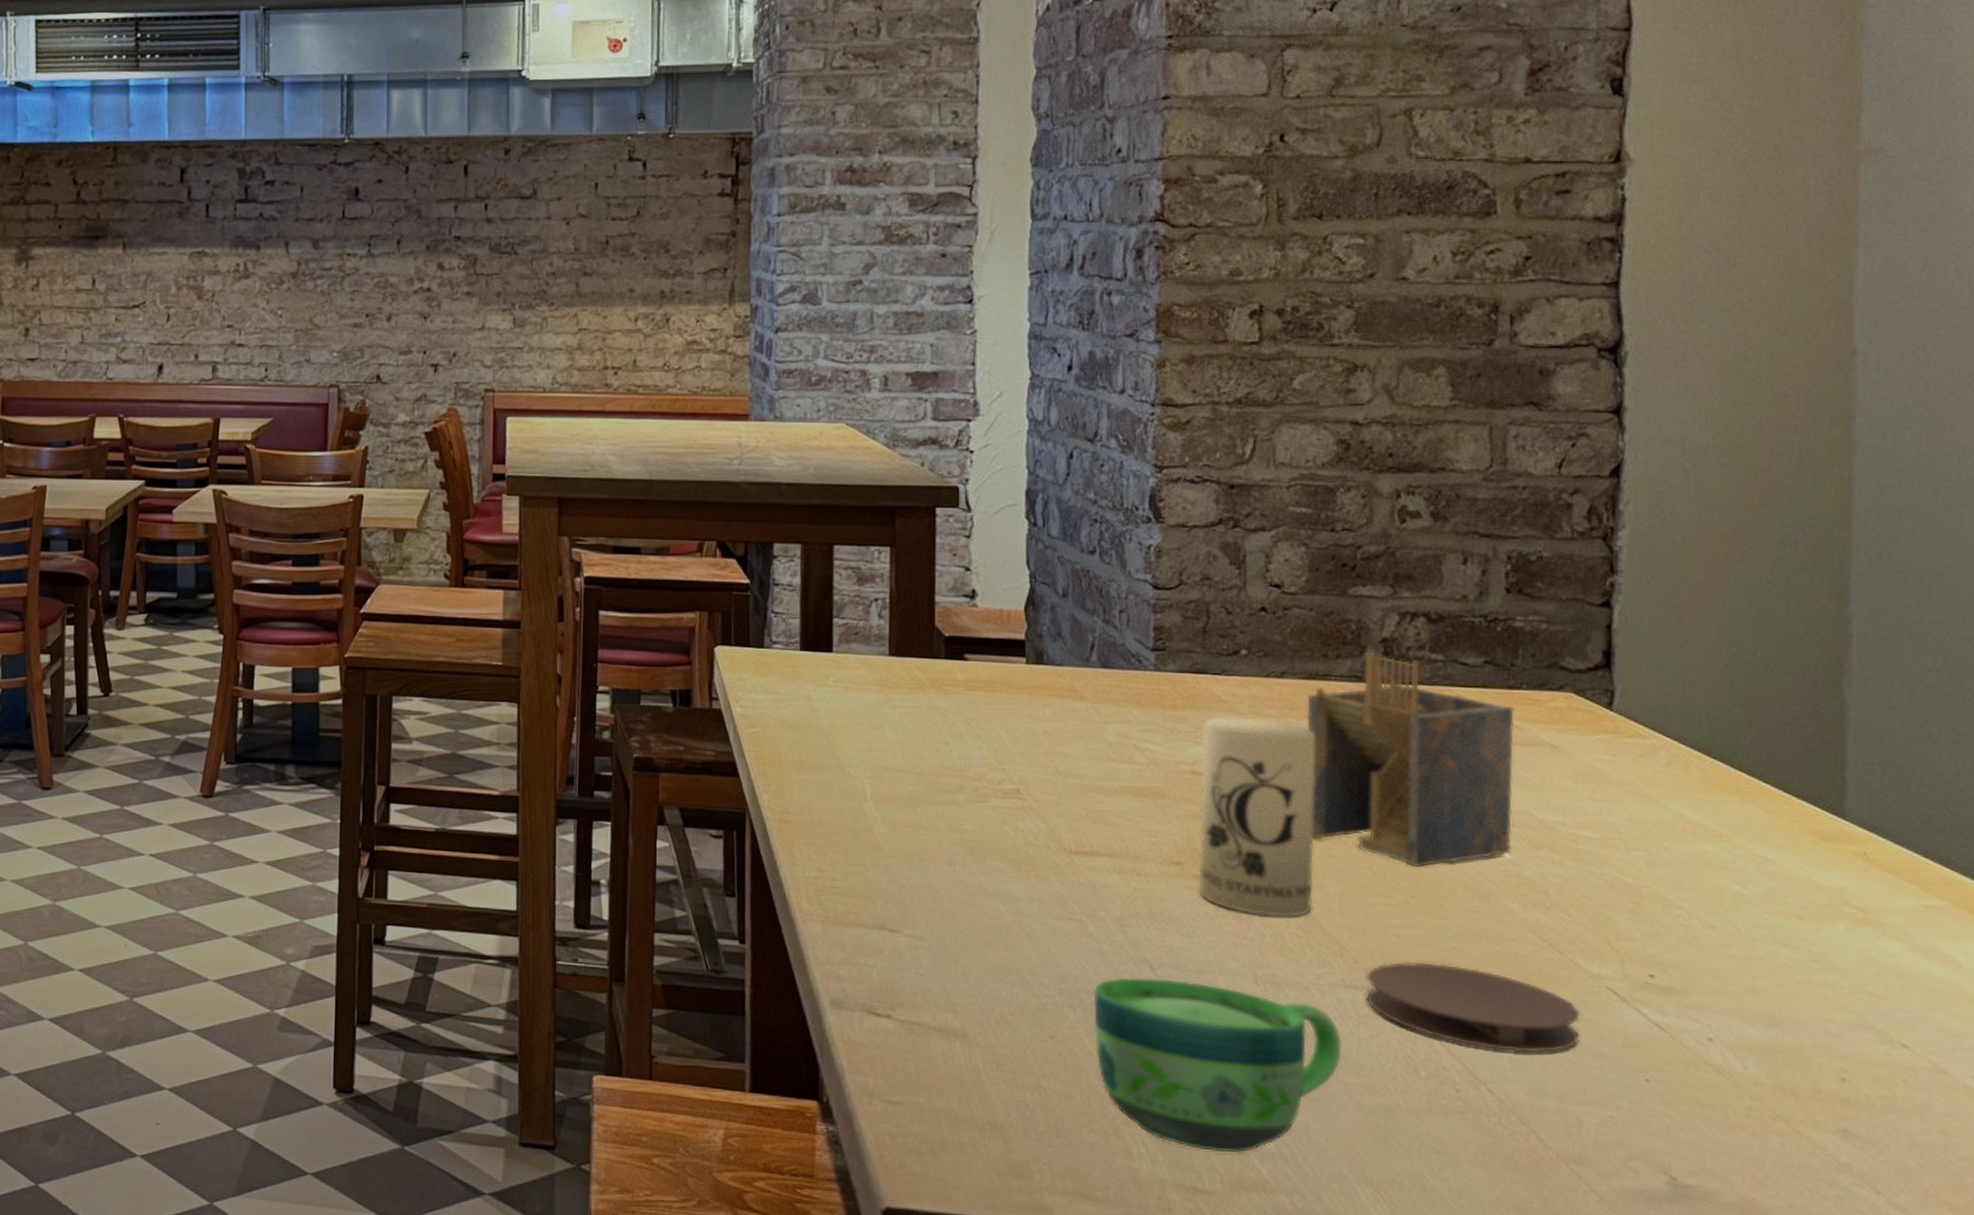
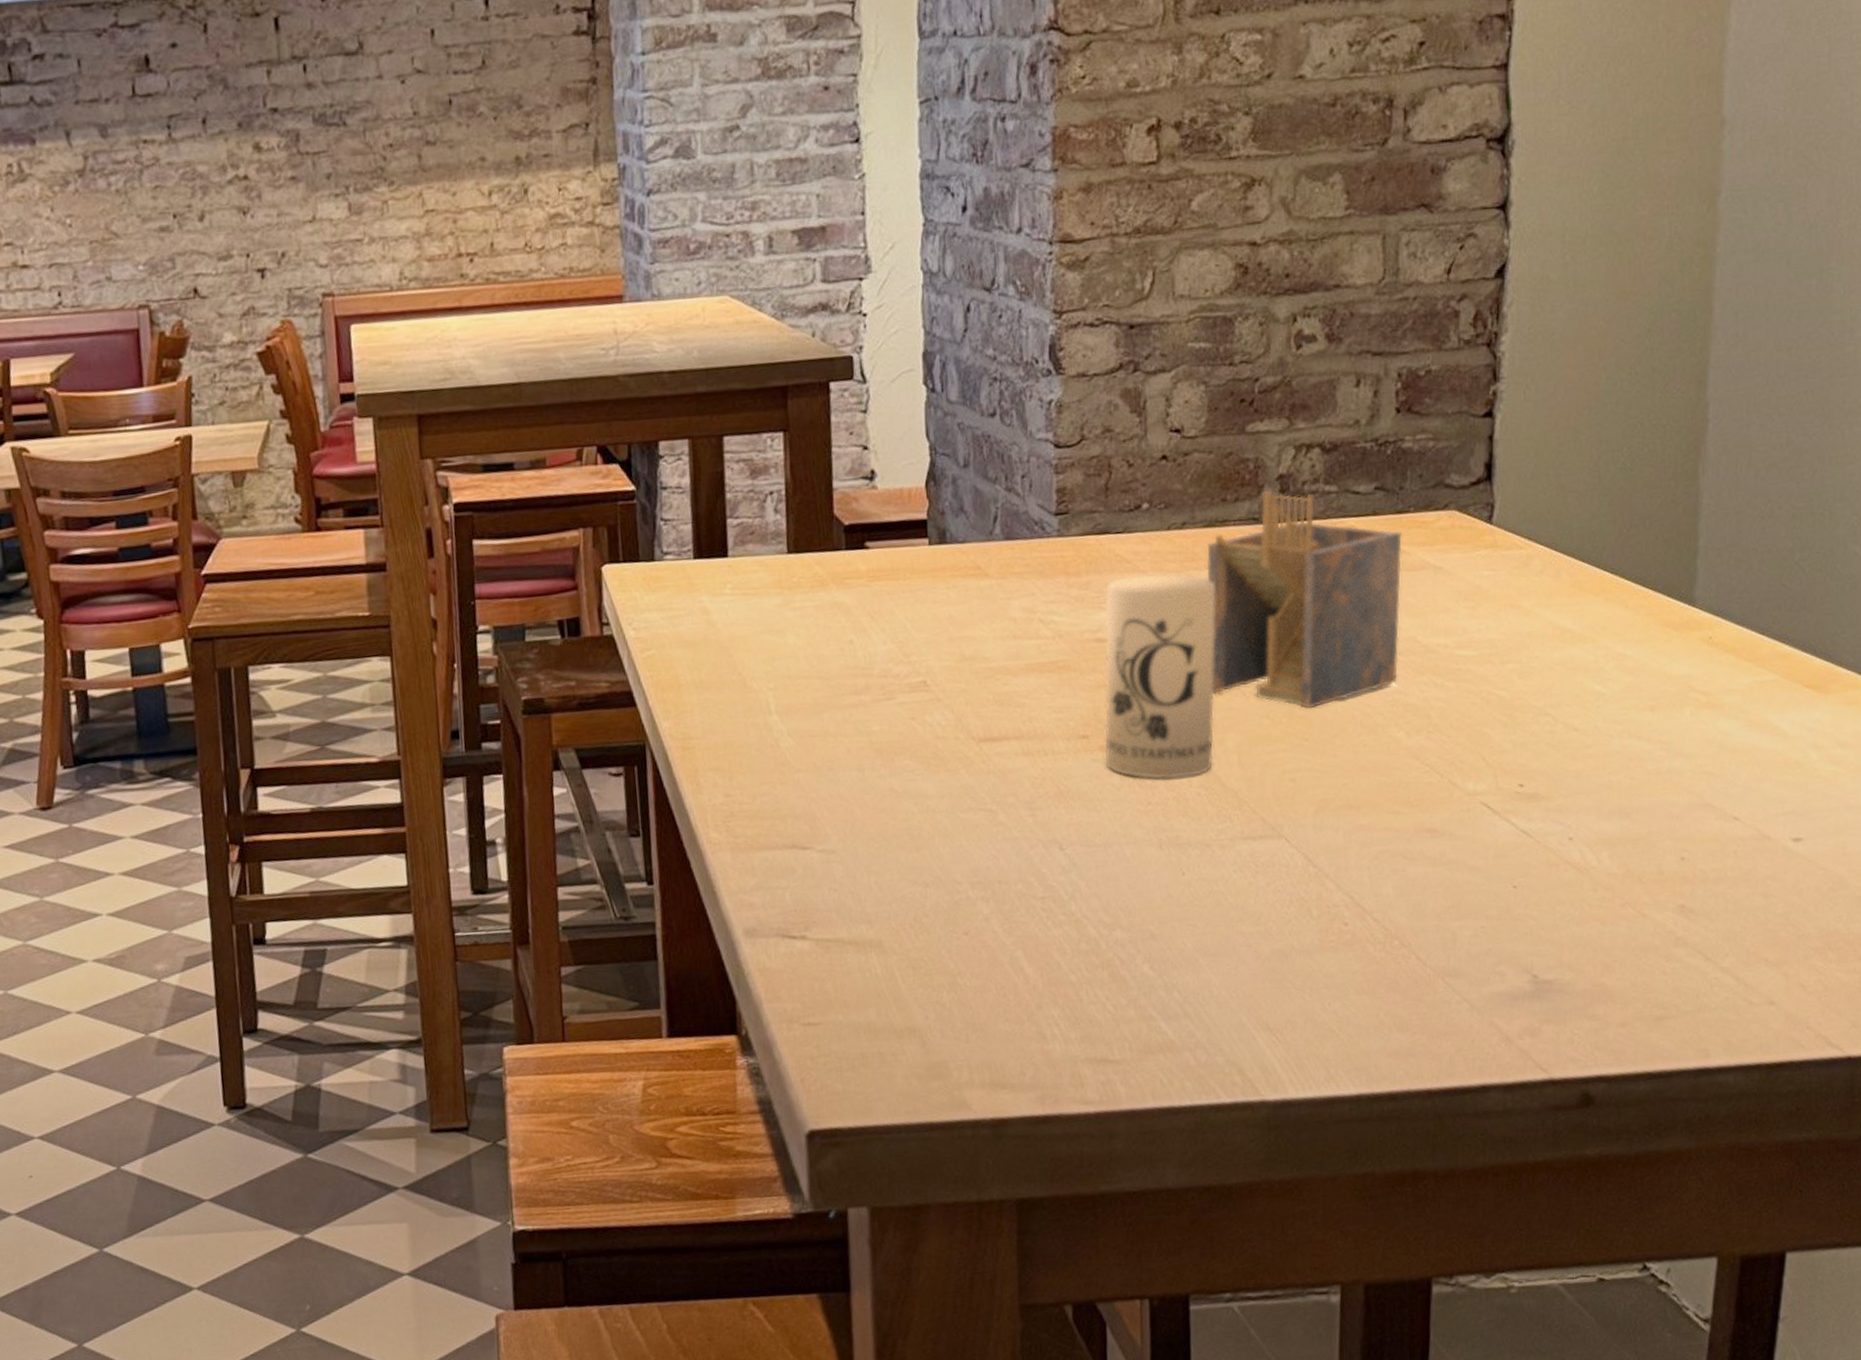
cup: present [1093,977,1342,1153] -> none [1005,855,1241,1022]
coaster: present [1366,962,1580,1053] -> none [1263,802,1457,880]

